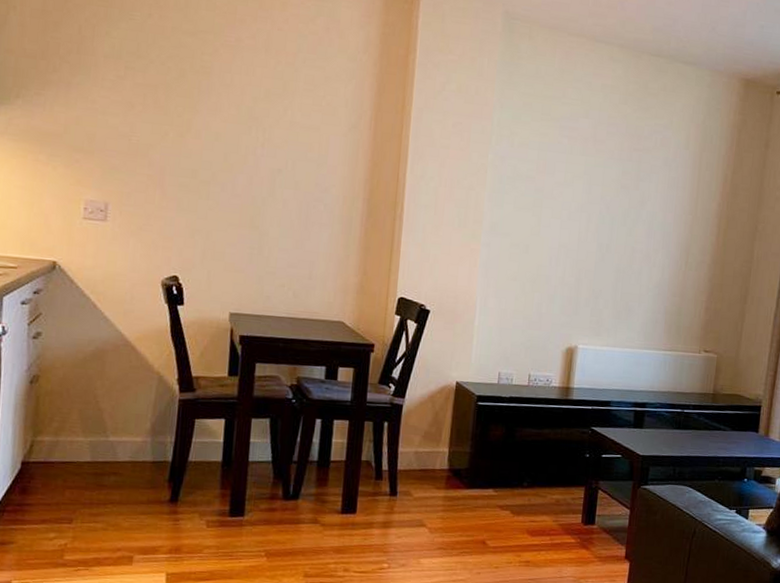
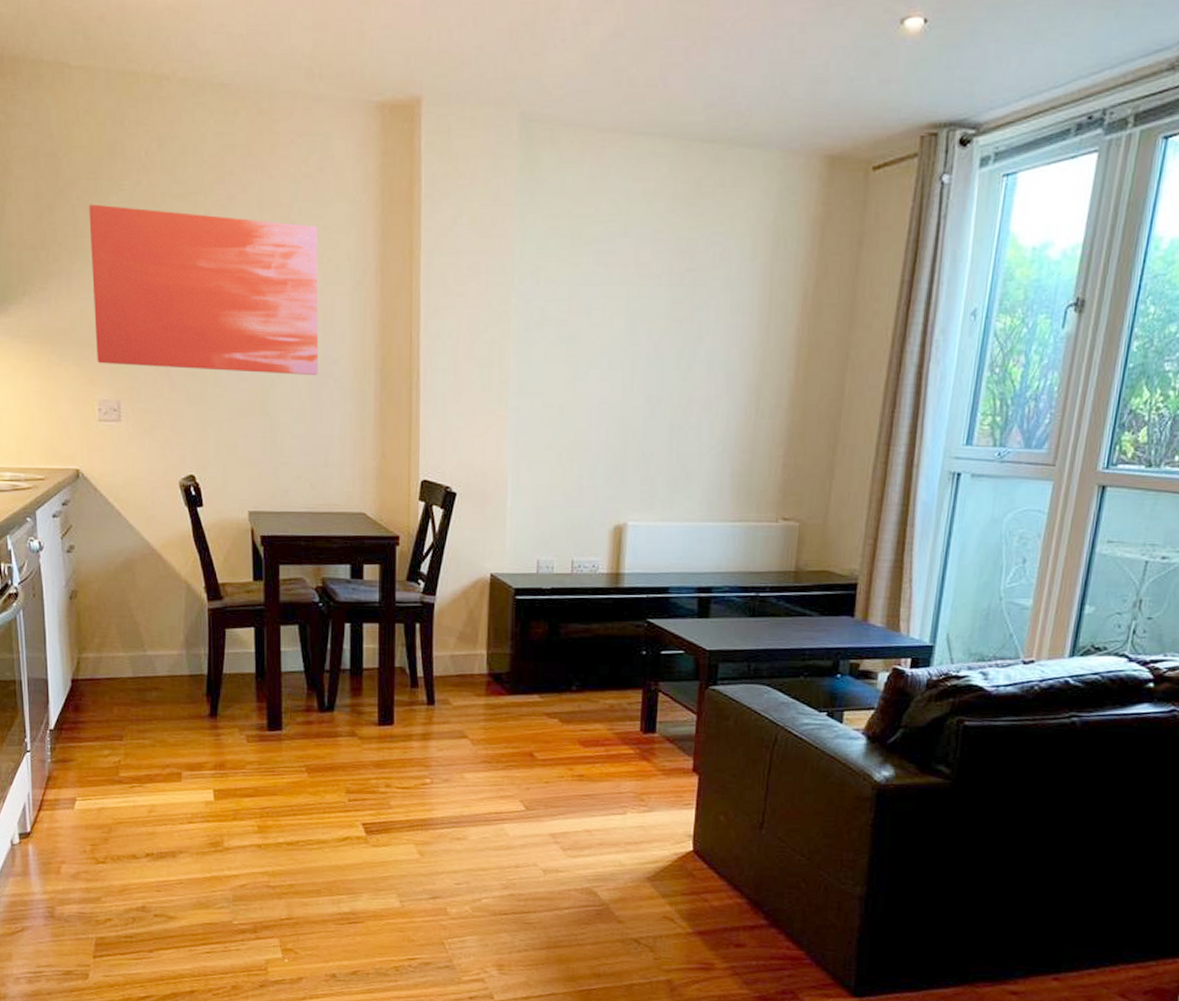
wall art: none [88,27,320,200] -> present [89,204,319,376]

